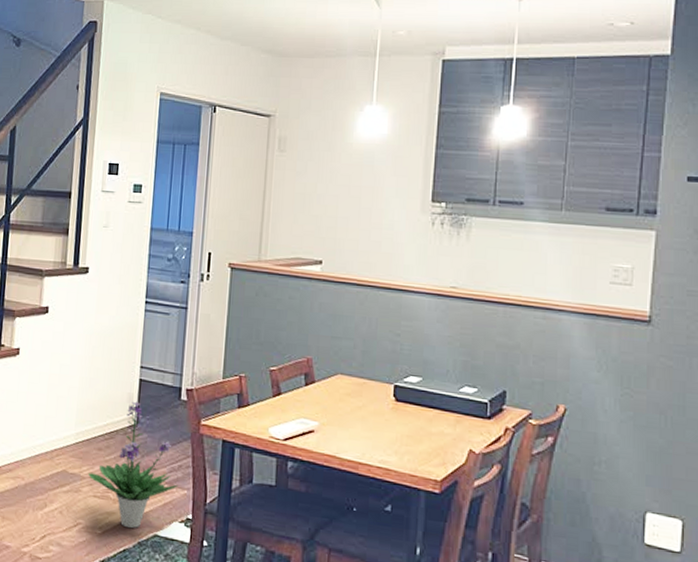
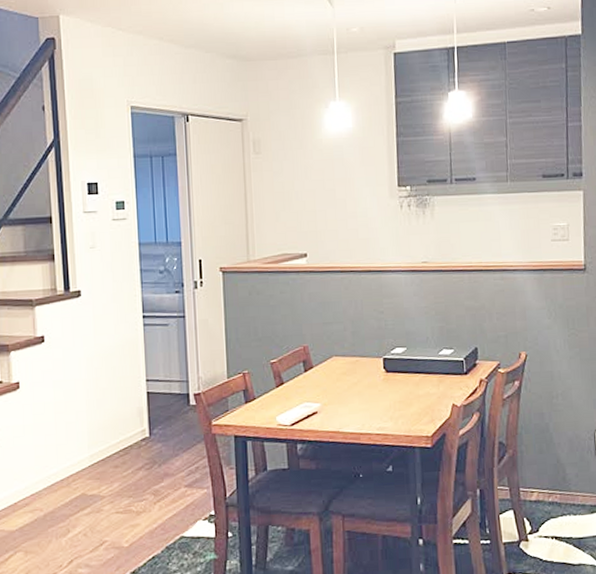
potted plant: present [88,401,179,529] -> none [108,414,198,536]

